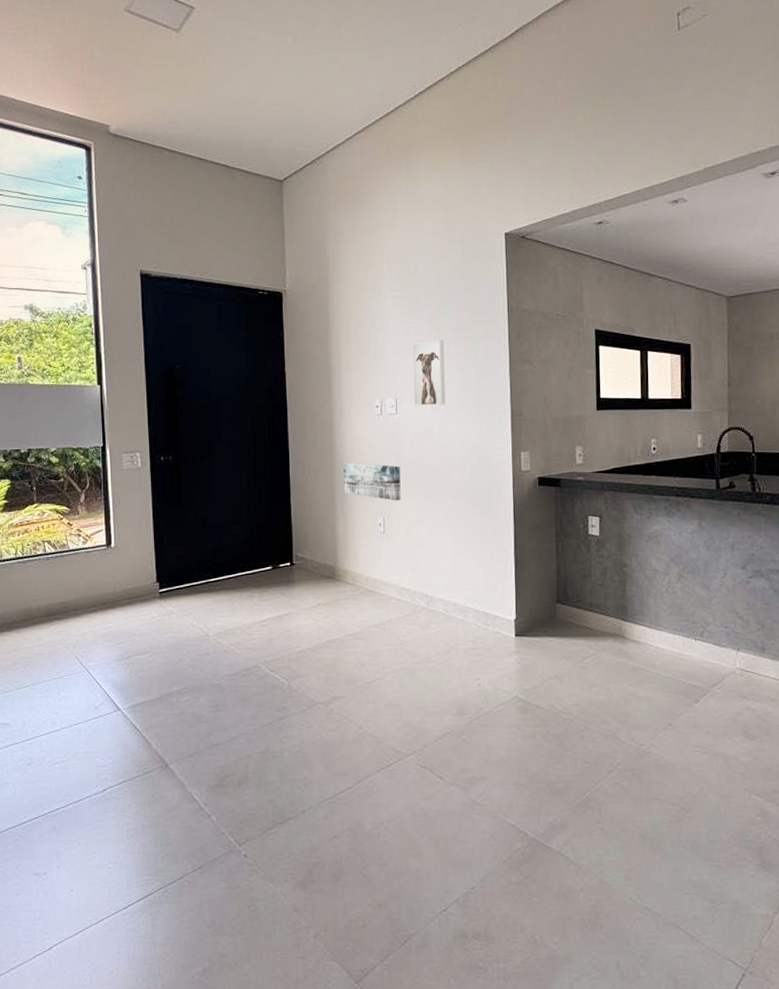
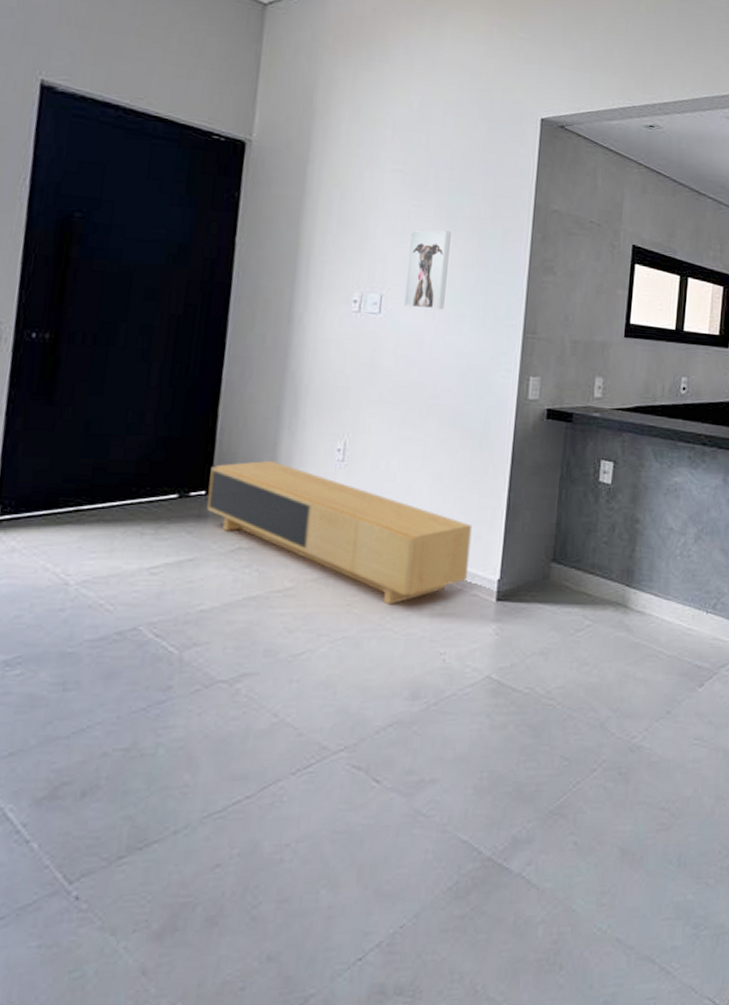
media console: none [291,536,490,643] -> present [207,460,473,605]
wall art: present [342,462,401,501] -> none [295,367,375,423]

